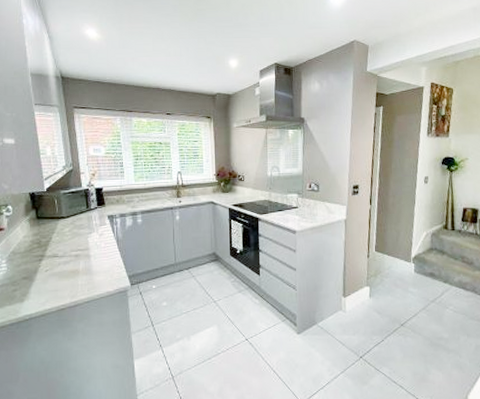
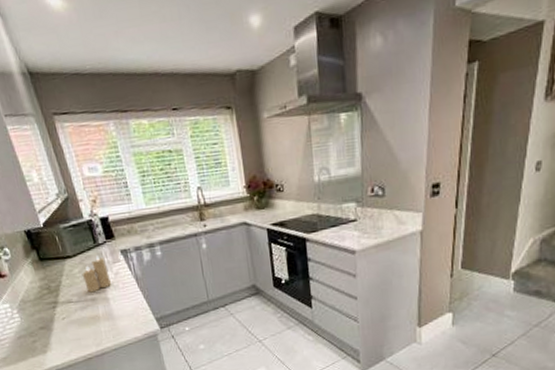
candle: none [71,218,95,250] -> present [81,255,111,293]

